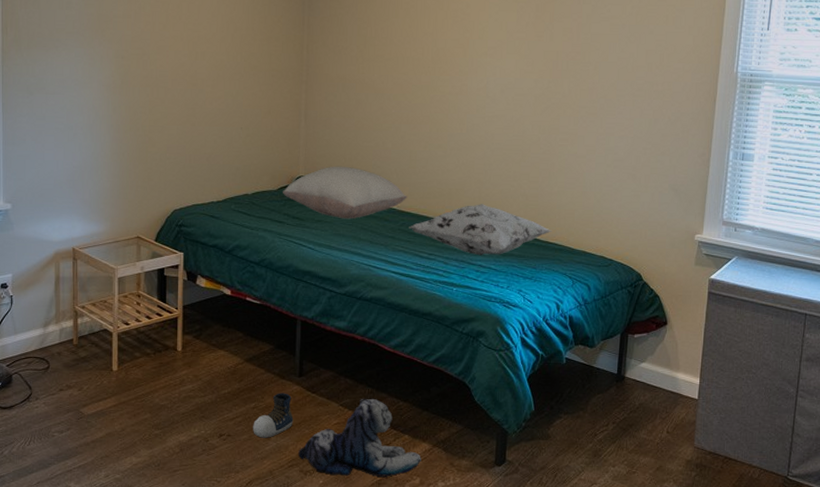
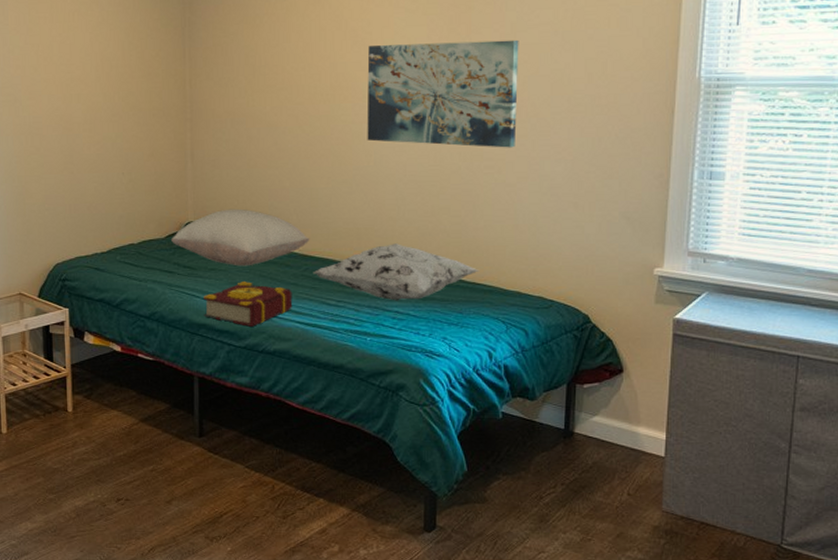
shoe: present [253,393,294,438] -> none [152,454,196,503]
plush toy: present [298,398,421,477] -> none [203,459,339,544]
book: none [309,233,390,275] -> present [203,282,293,327]
wall art: none [461,26,593,124] -> present [367,39,519,148]

